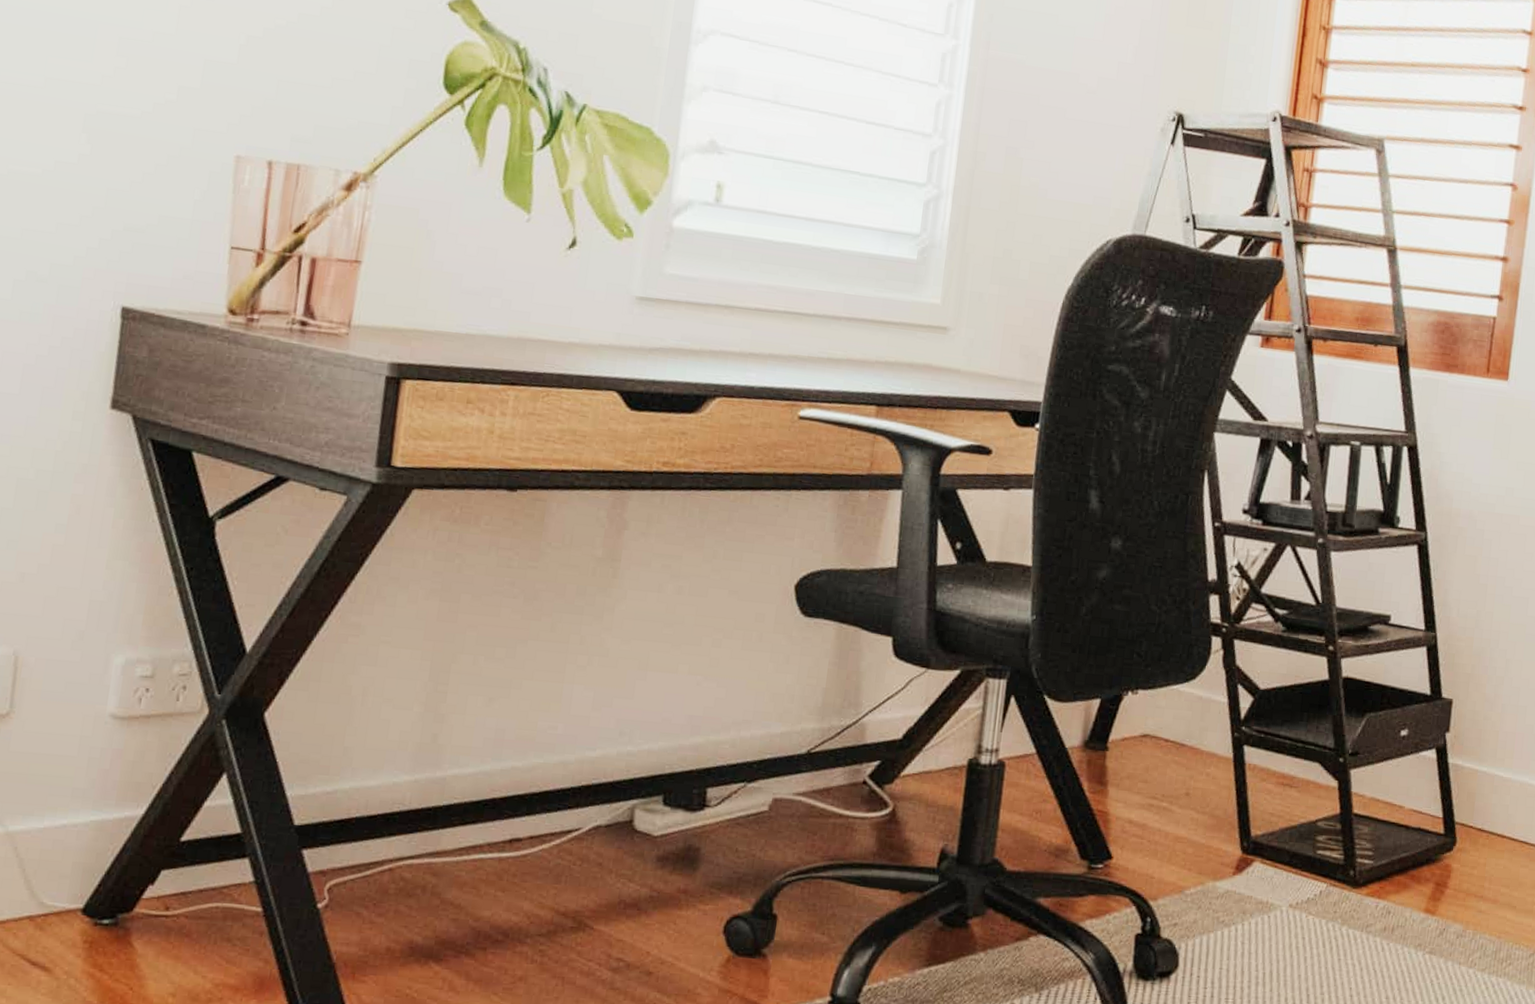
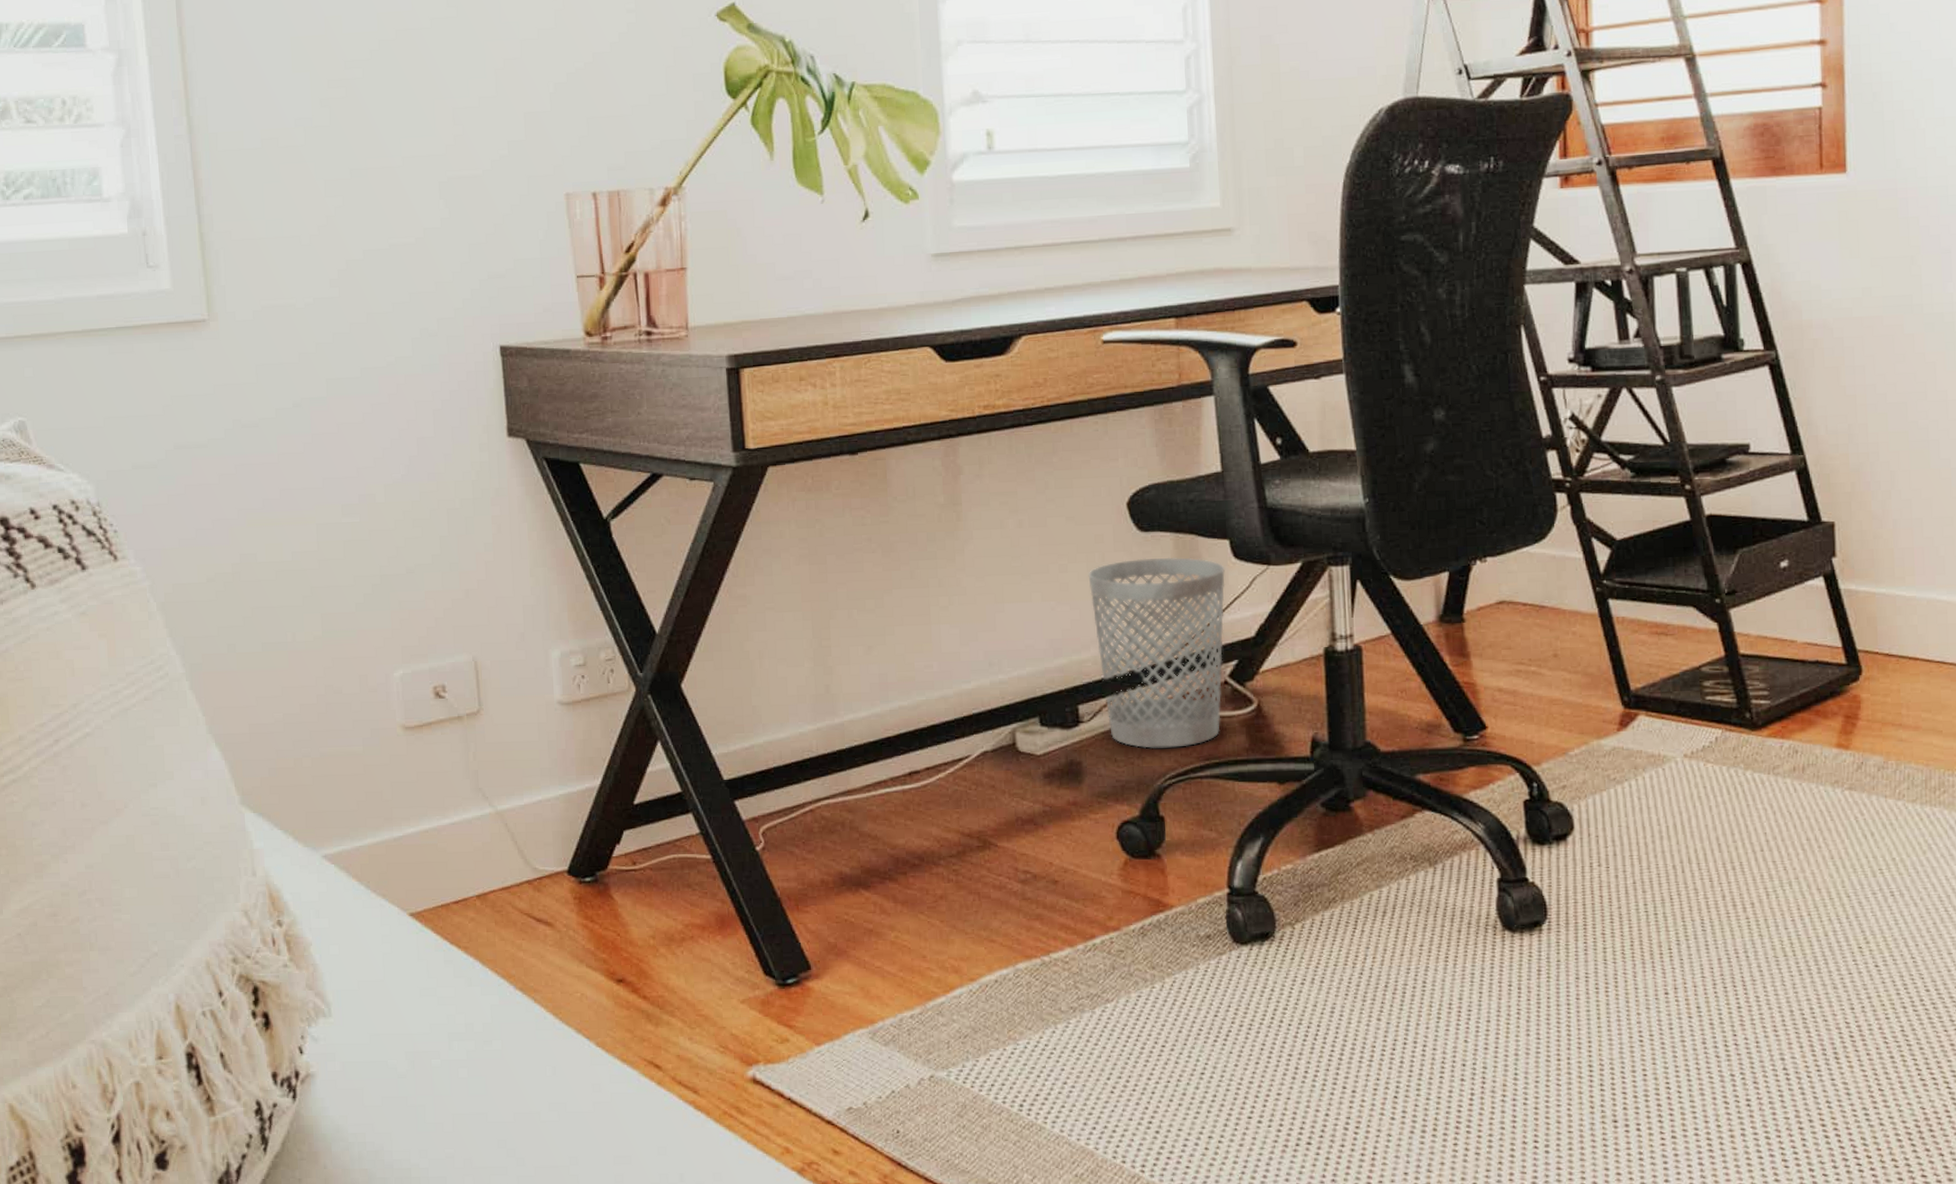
wastebasket: none [736,643,884,844] -> present [1088,557,1226,749]

